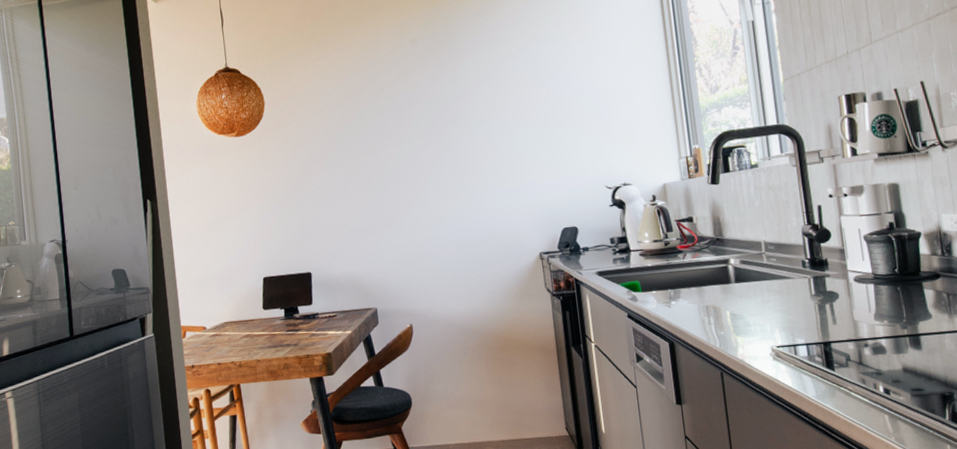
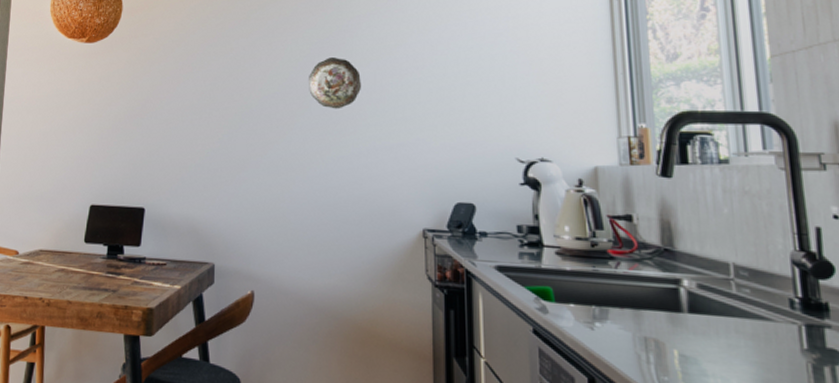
decorative plate: none [435,122,480,167] -> present [309,58,362,109]

